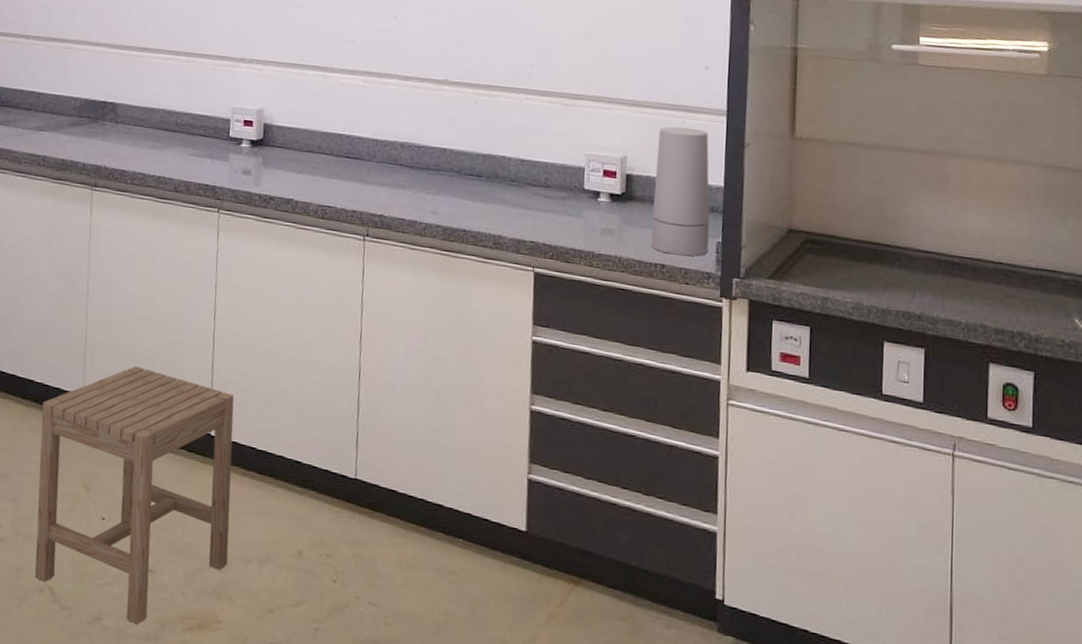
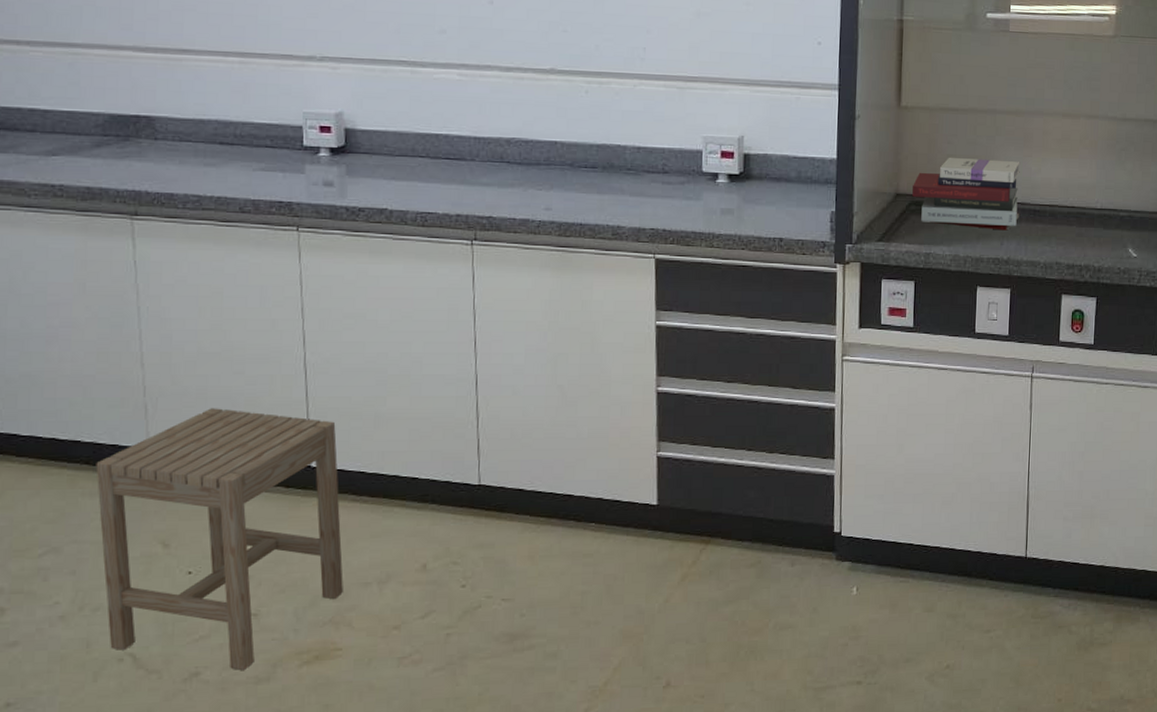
canister: present [651,126,710,257] -> none [769,103,824,228]
books: none [808,194,934,282] -> present [912,157,1020,231]

